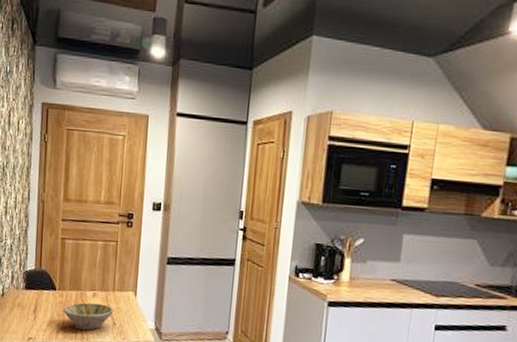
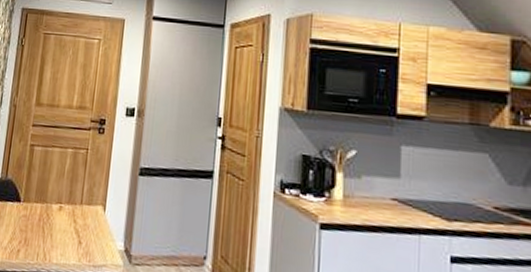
bowl: present [63,302,114,331] -> none [26,217,81,250]

